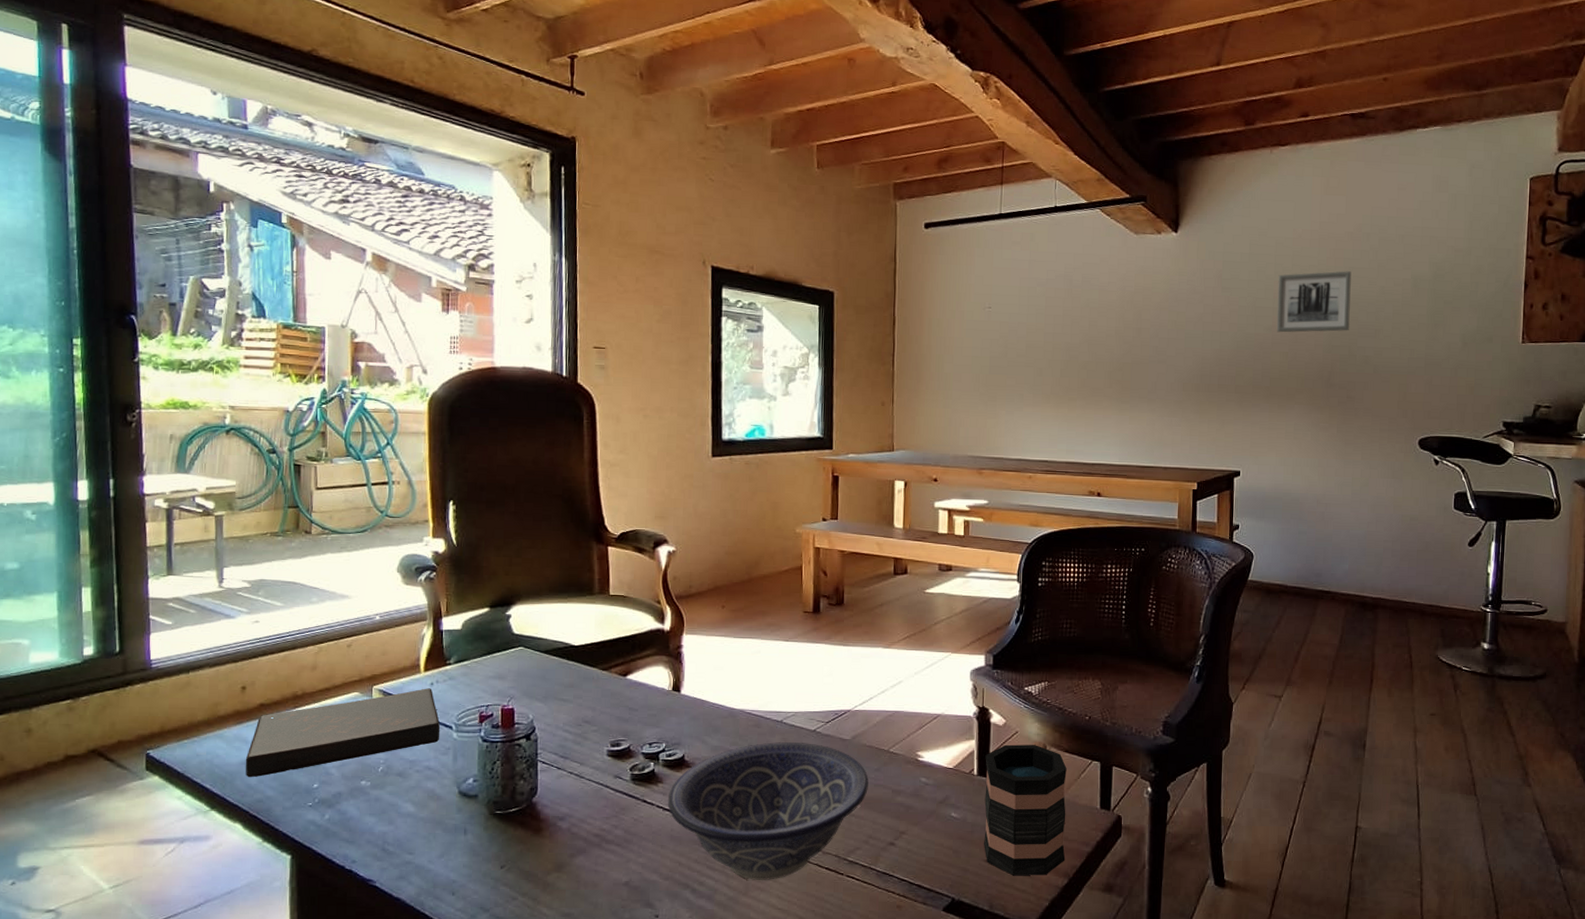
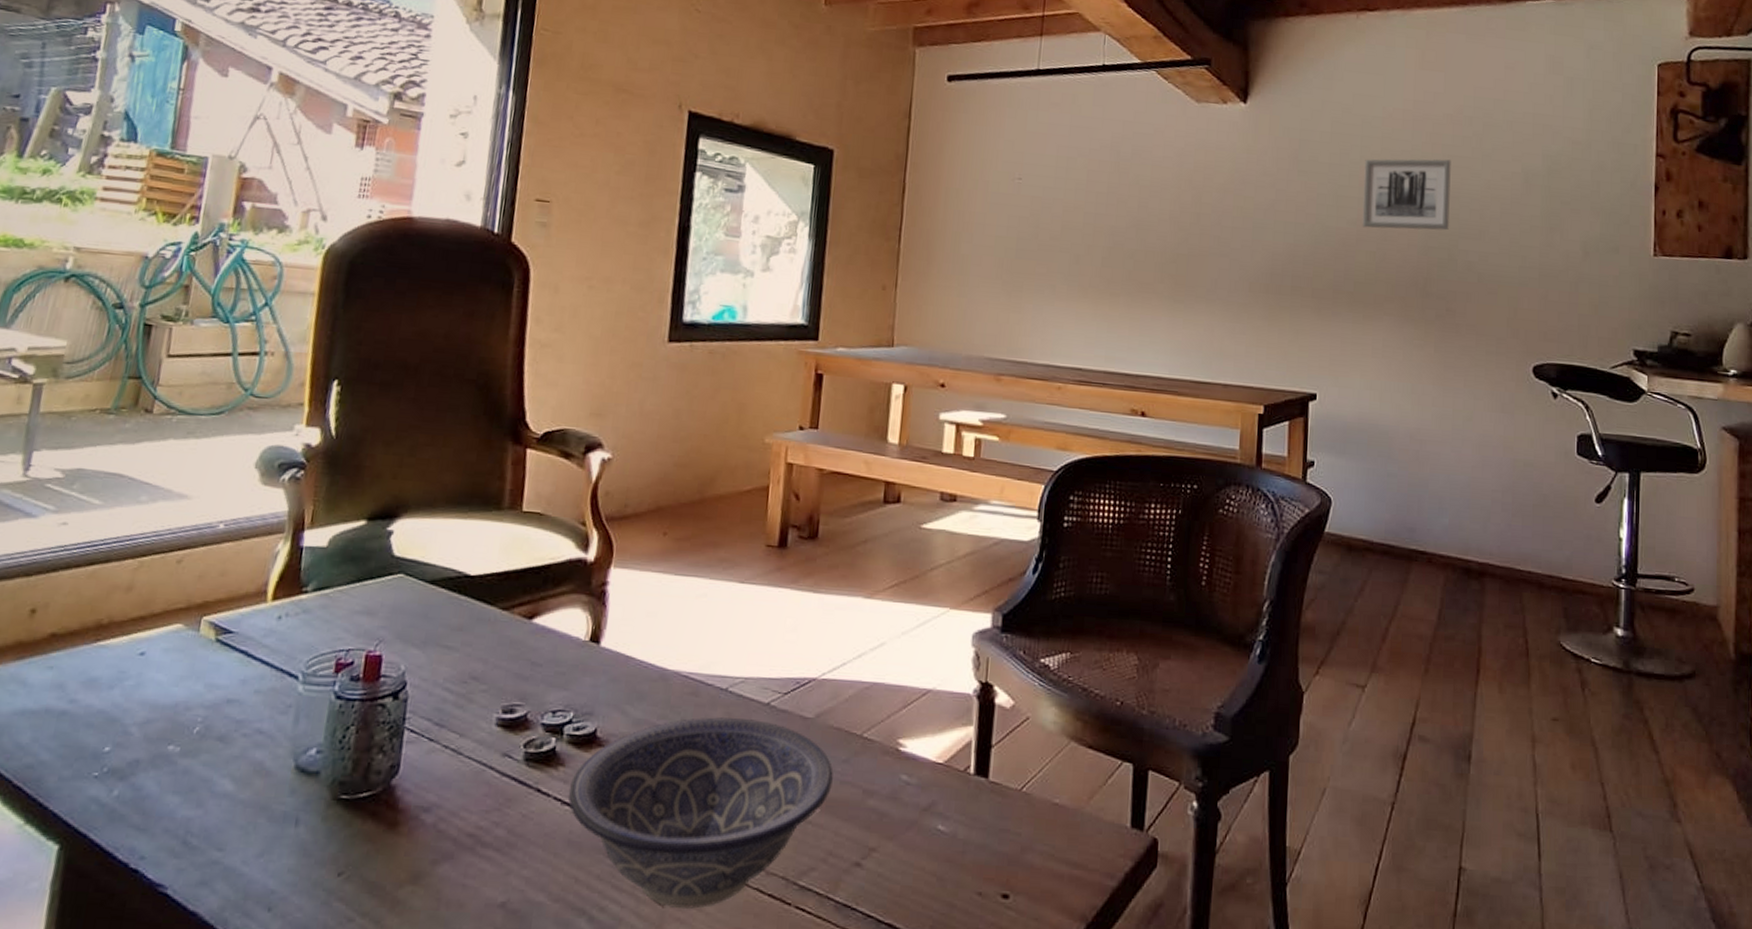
book: present [245,688,440,778] -> none [17,623,283,734]
mug: present [984,742,1067,876] -> none [977,732,1090,918]

